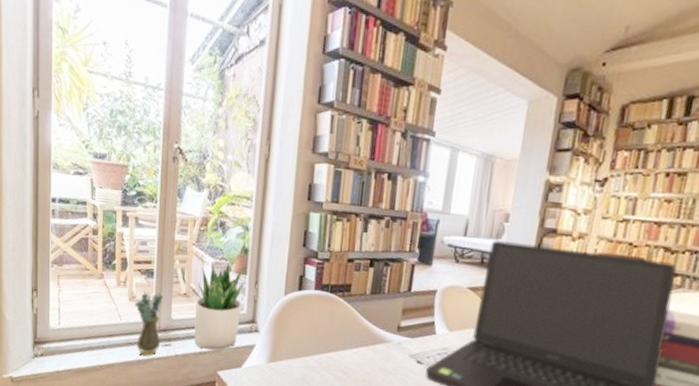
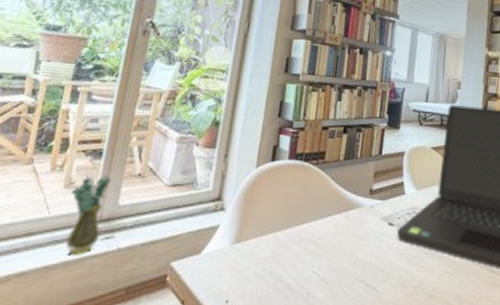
planter: present [194,262,246,351] -> none [144,136,215,238]

